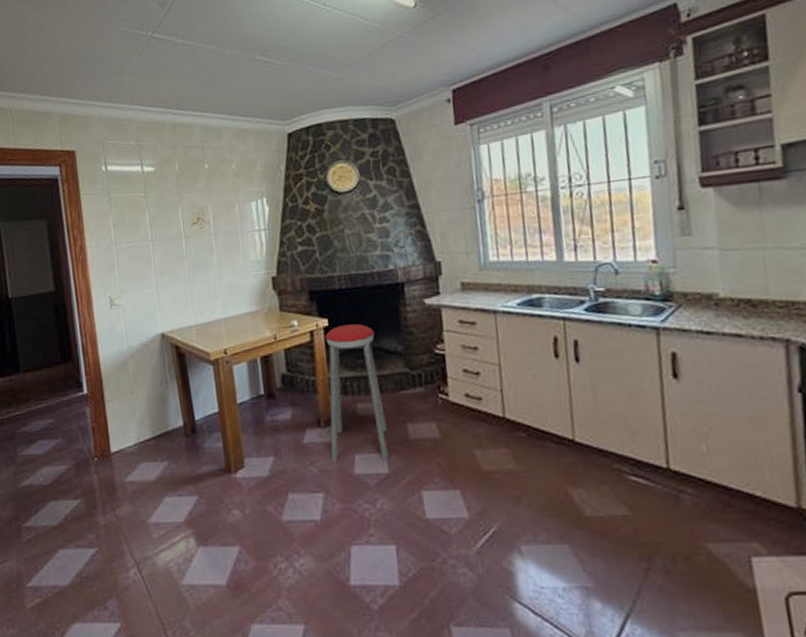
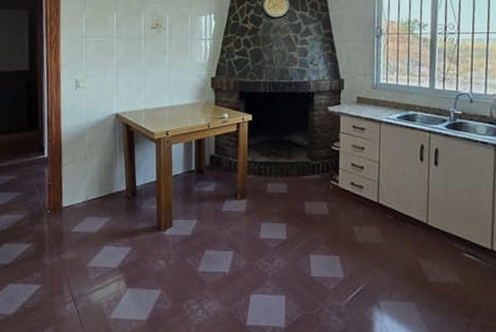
music stool: present [325,324,389,463] -> none [242,121,288,230]

